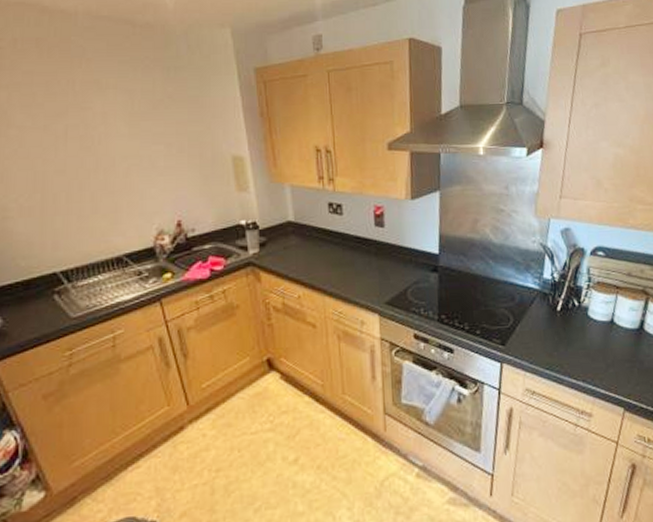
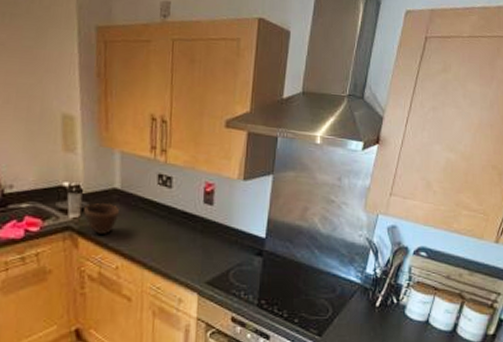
bowl: none [262,235,295,267] -> present [84,202,119,234]

